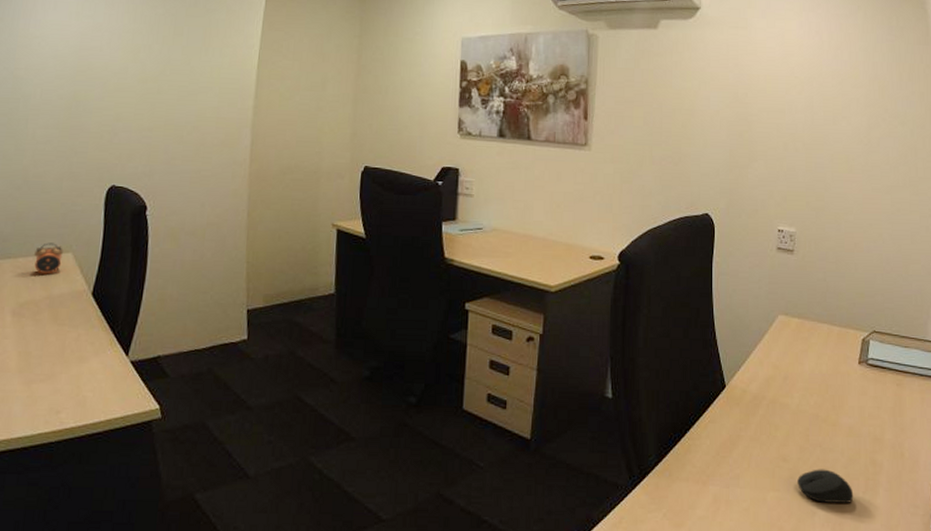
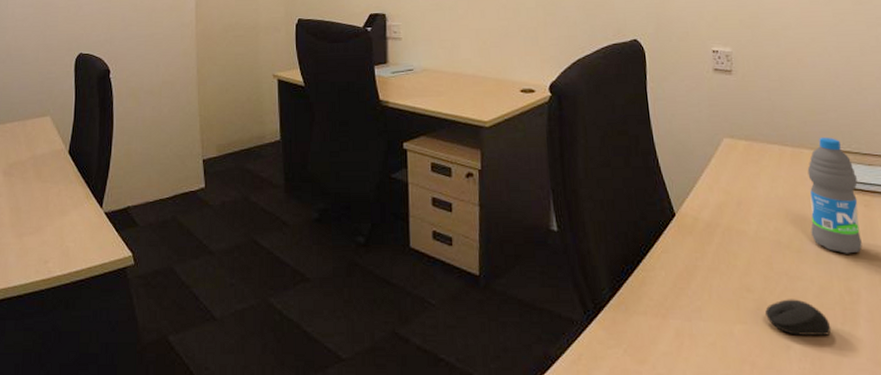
alarm clock: present [34,242,63,274] -> none [19,108,43,137]
water bottle: none [847,319,893,429] -> present [807,138,862,254]

